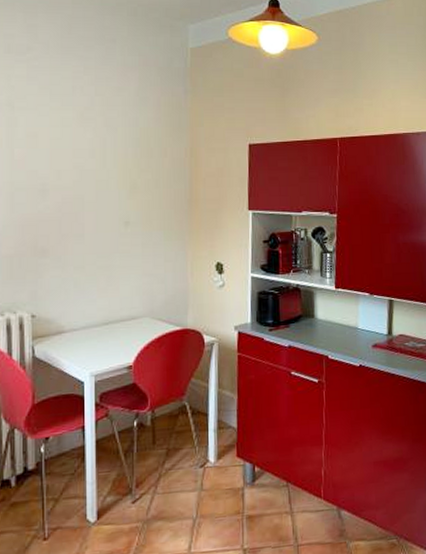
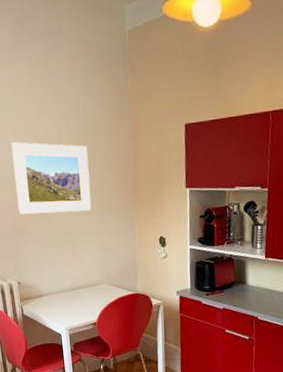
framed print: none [42,150,137,233] -> present [11,142,91,215]

